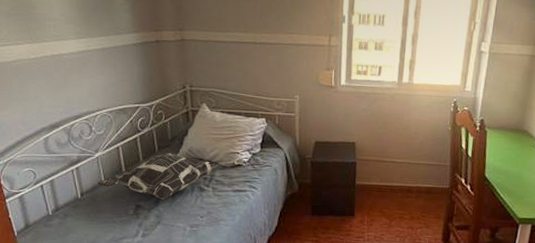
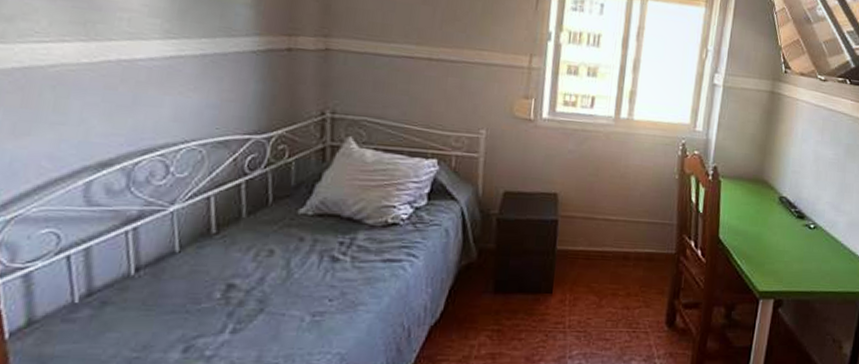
decorative pillow: present [97,153,221,201] -> none [165,206,367,277]

